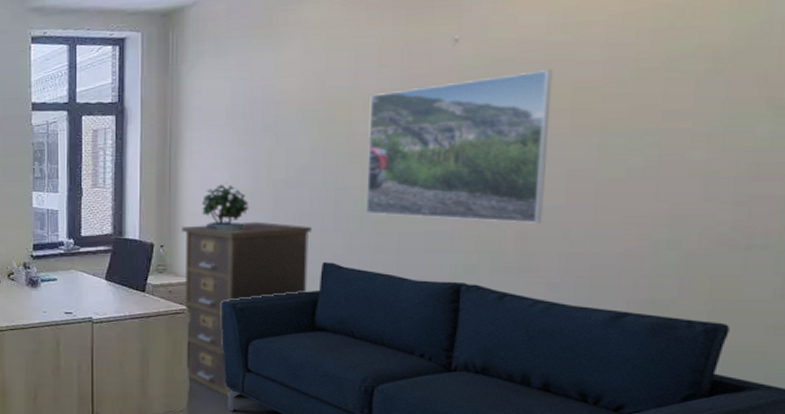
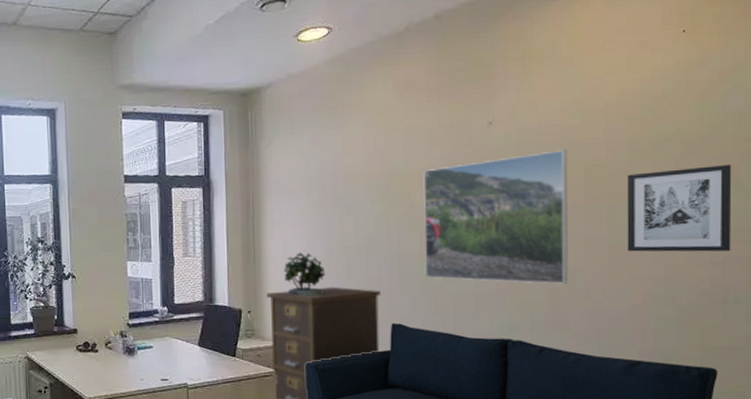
wall art: none [622,85,774,189] -> present [626,165,732,252]

